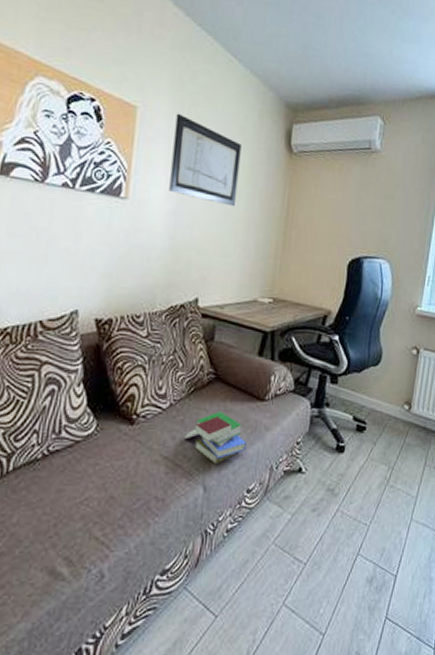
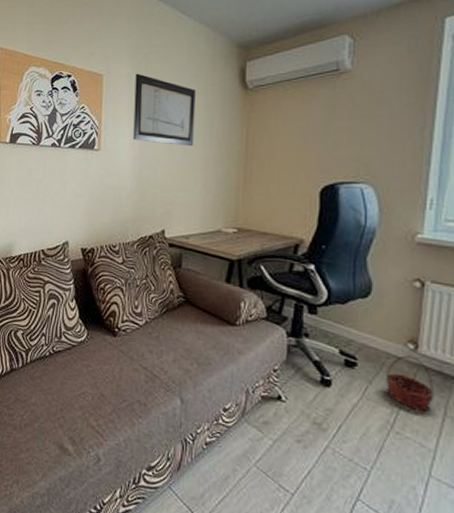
book: present [185,412,246,464] -> none [161,332,219,380]
basket: none [386,416,420,463] -> present [385,355,435,411]

